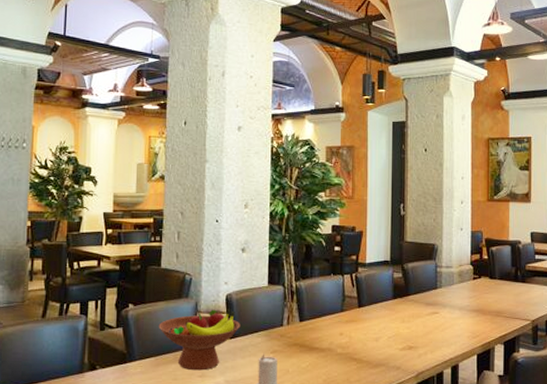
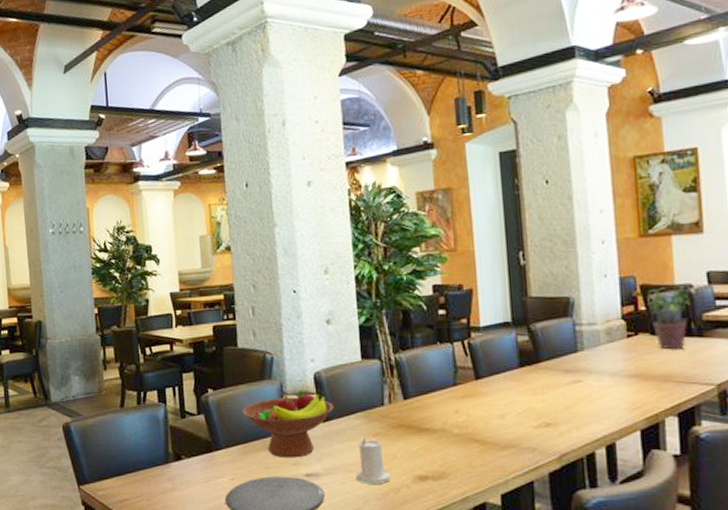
potted plant: none [489,241,520,292] -> present [646,284,691,350]

